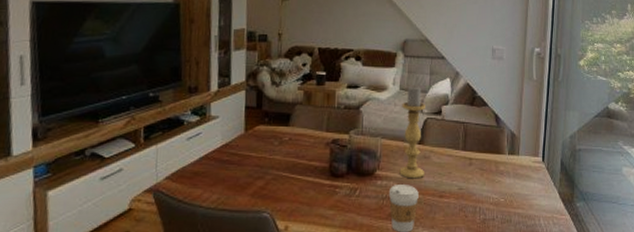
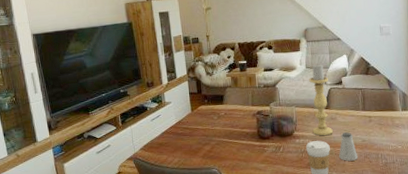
saltshaker: none [429,176,452,214] -> present [339,132,359,161]

